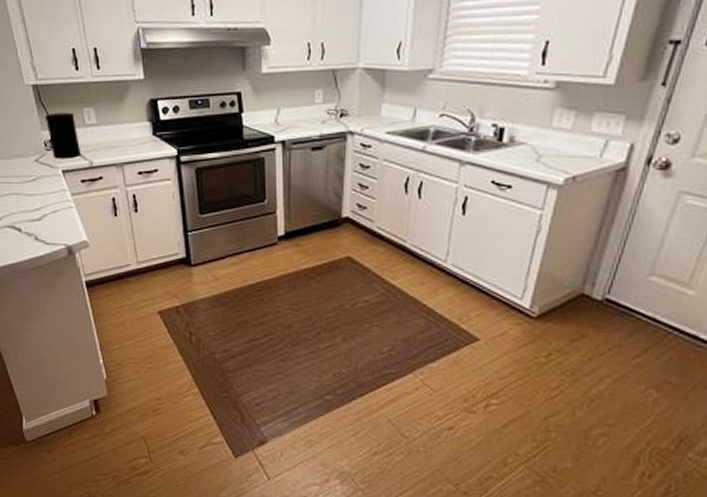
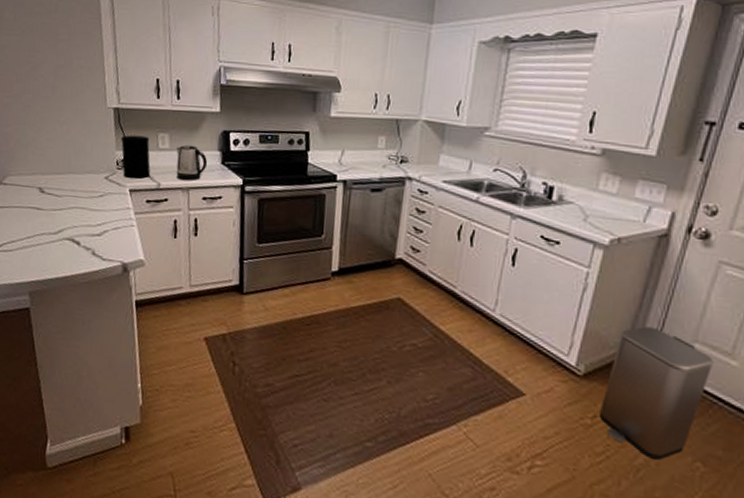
kettle: none [104,117,139,156] -> present [176,144,208,182]
pedal bin: none [554,264,671,390] -> present [600,326,714,460]

